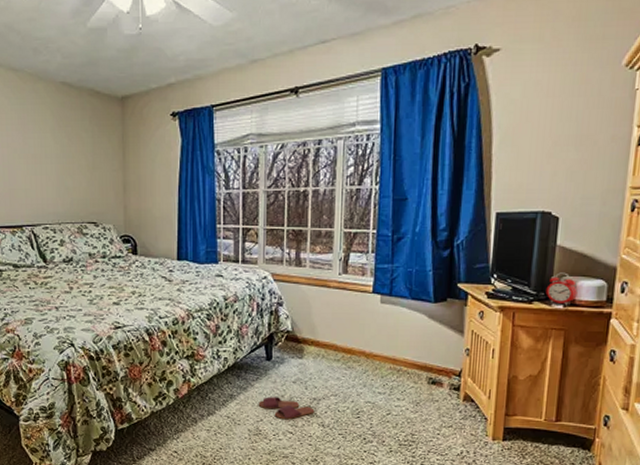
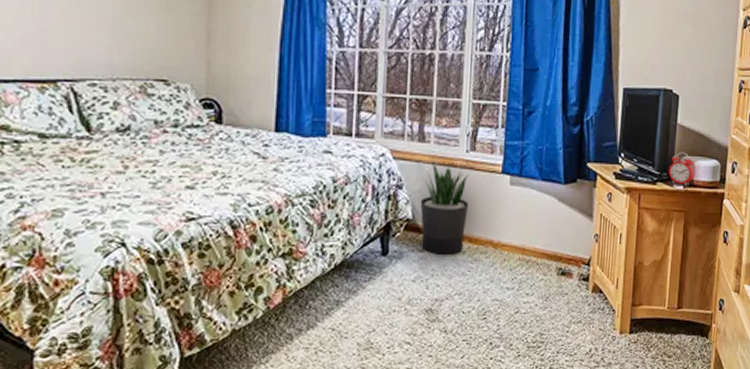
slippers: present [258,397,315,420] -> none [370,300,436,328]
planter: none [298,282,342,362] -> present [420,161,469,255]

